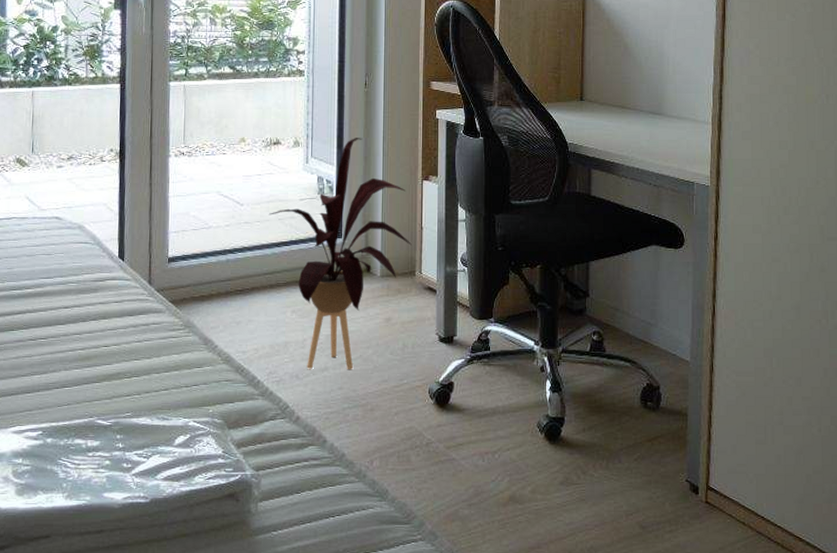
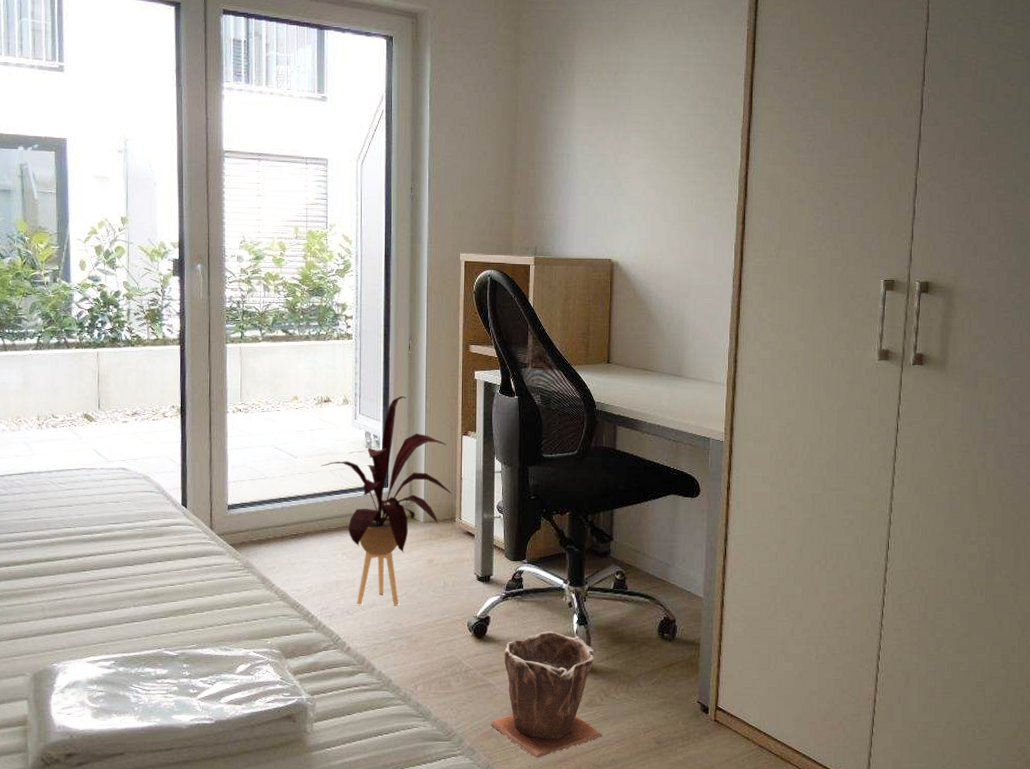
plant pot: none [455,399,580,544] -> present [491,631,603,758]

